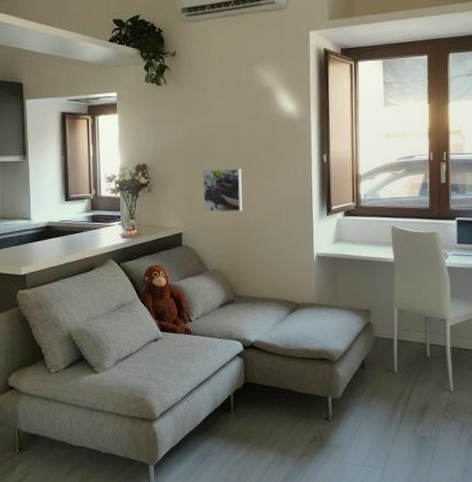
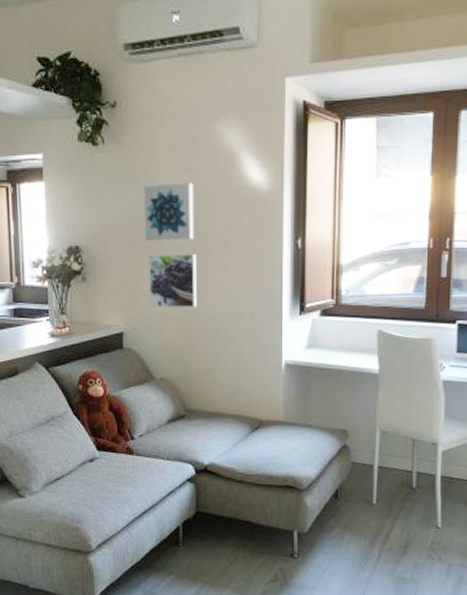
wall art: none [198,113,240,159] -> present [143,183,195,241]

